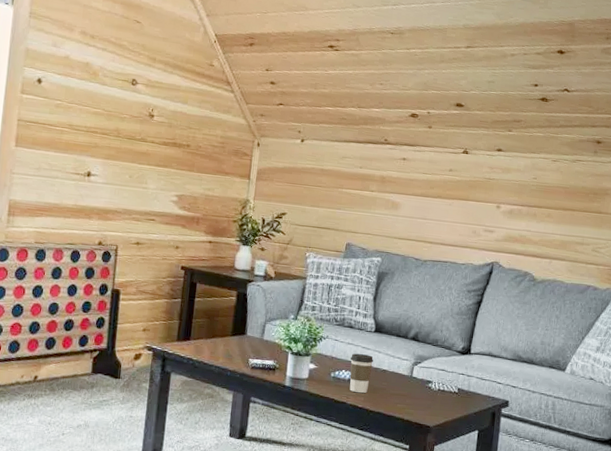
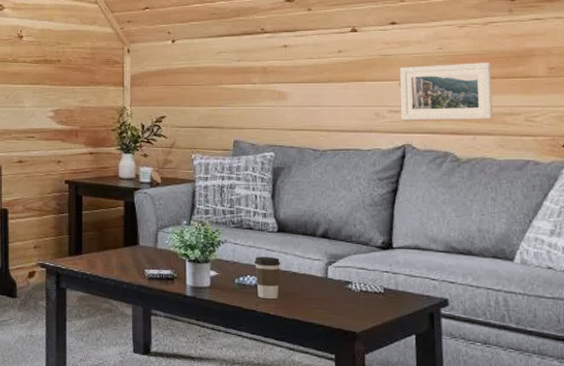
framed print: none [493,191,573,247] -> present [399,62,493,121]

